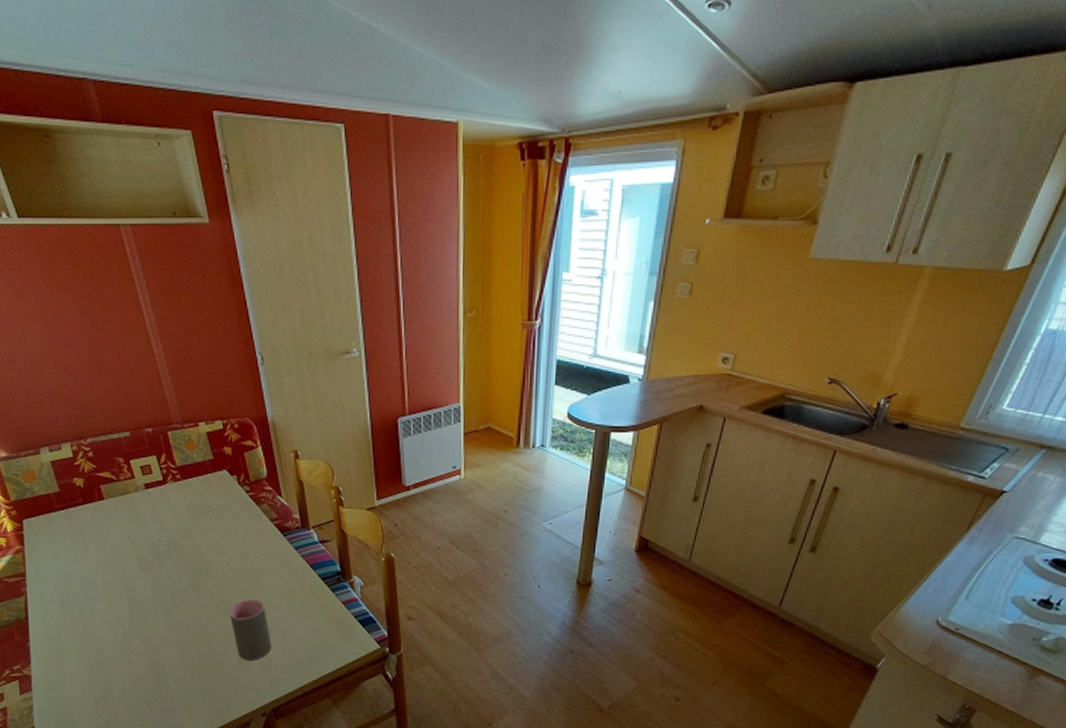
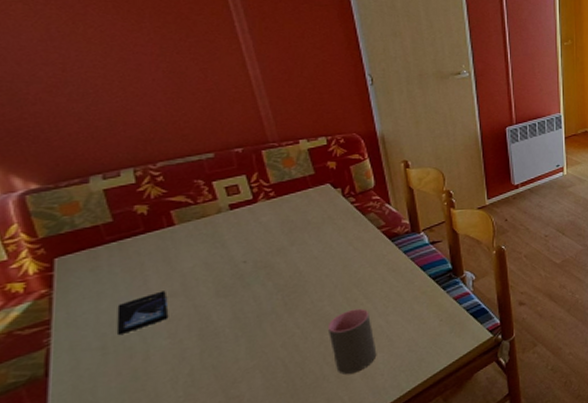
smartphone: none [69,559,106,594] -> present [116,291,169,336]

